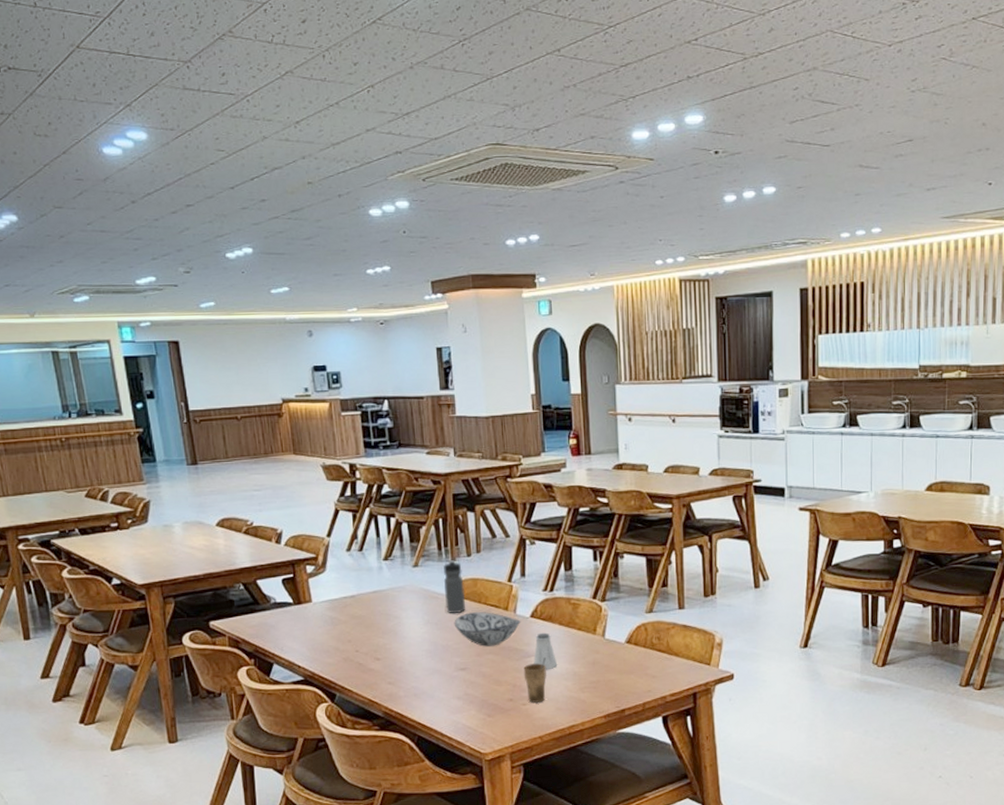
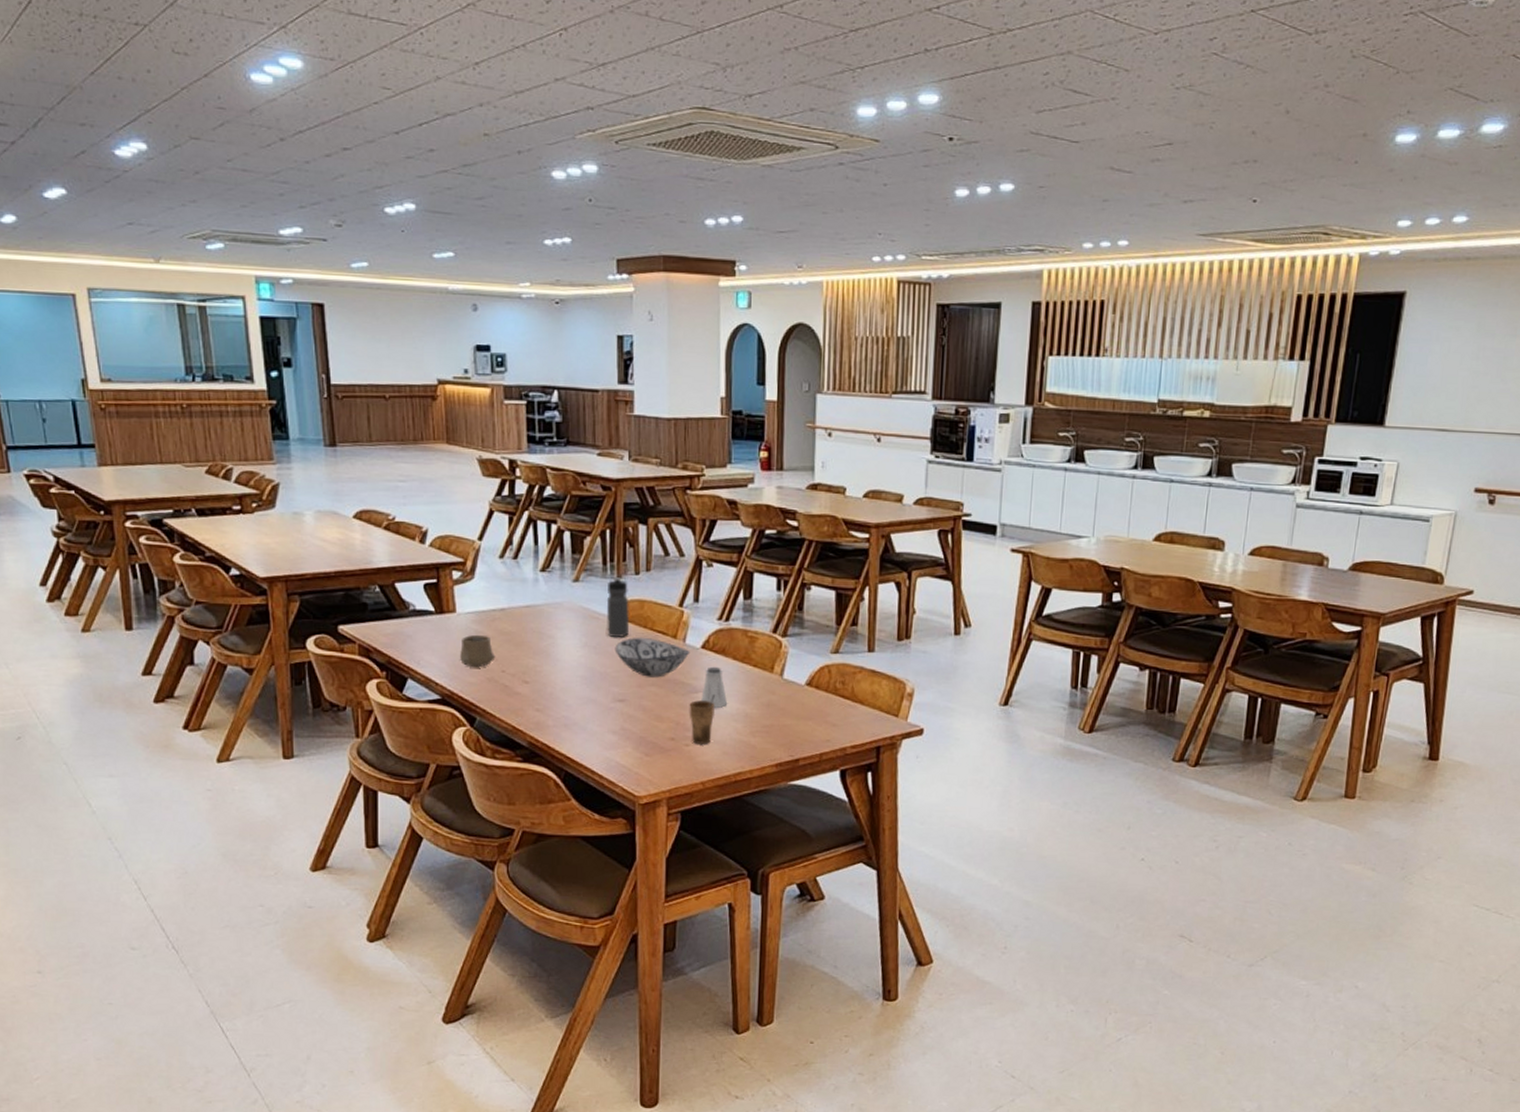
cup: none [318,620,350,650] -> present [460,634,496,668]

